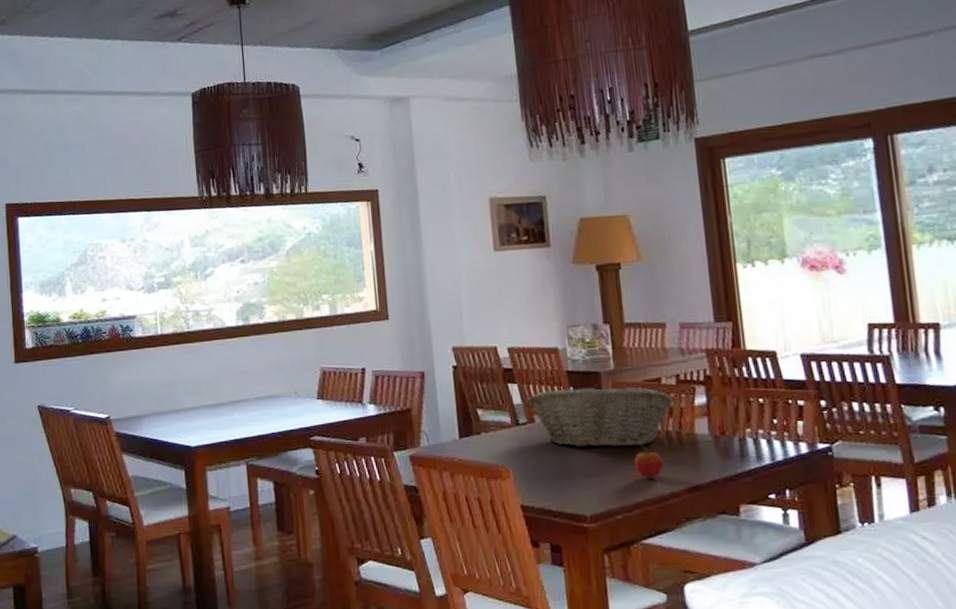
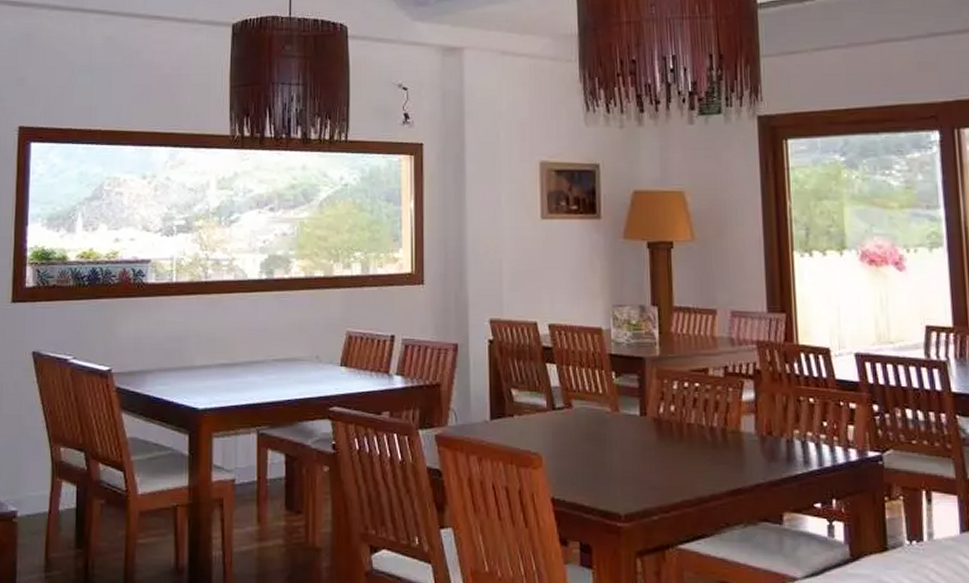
fruit basket: present [526,387,673,448] -> none [564,373,720,441]
fruit: present [634,442,664,479] -> none [675,437,705,478]

